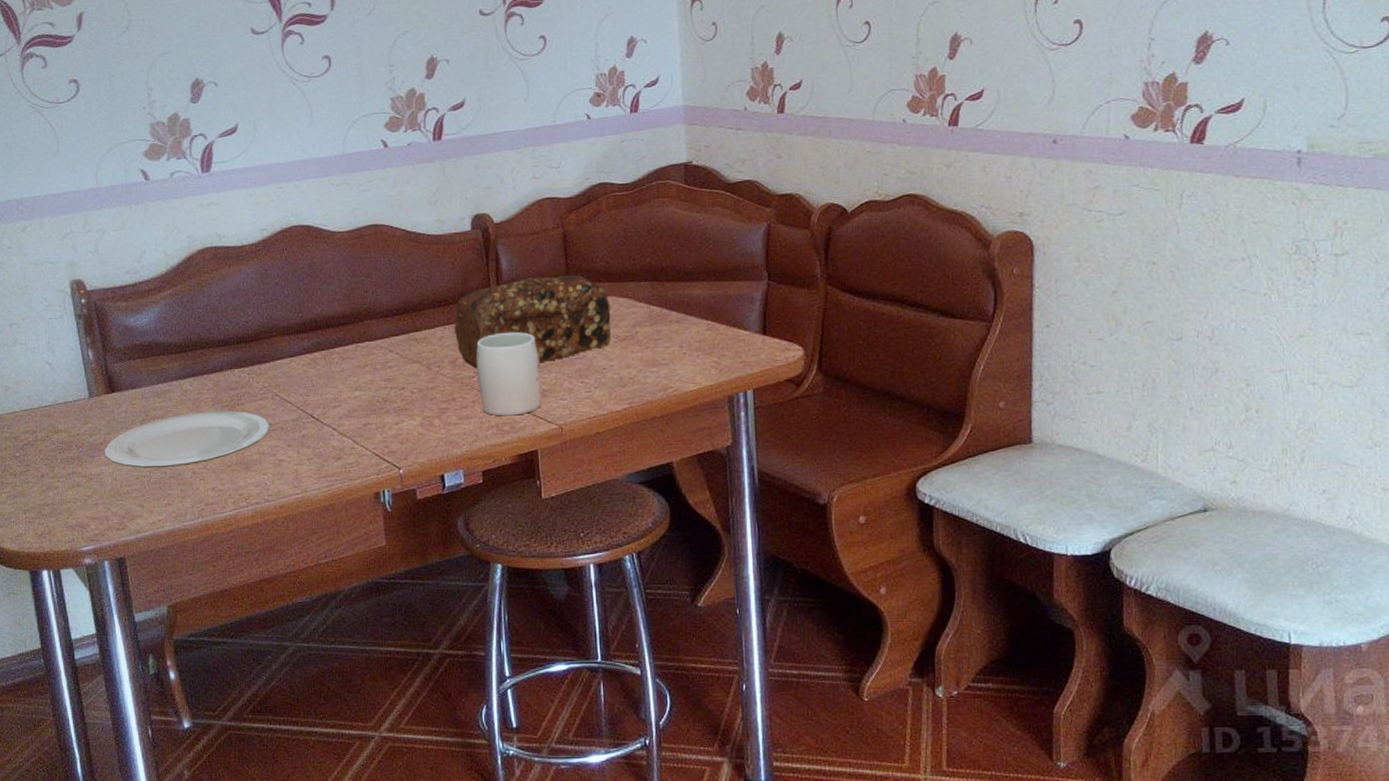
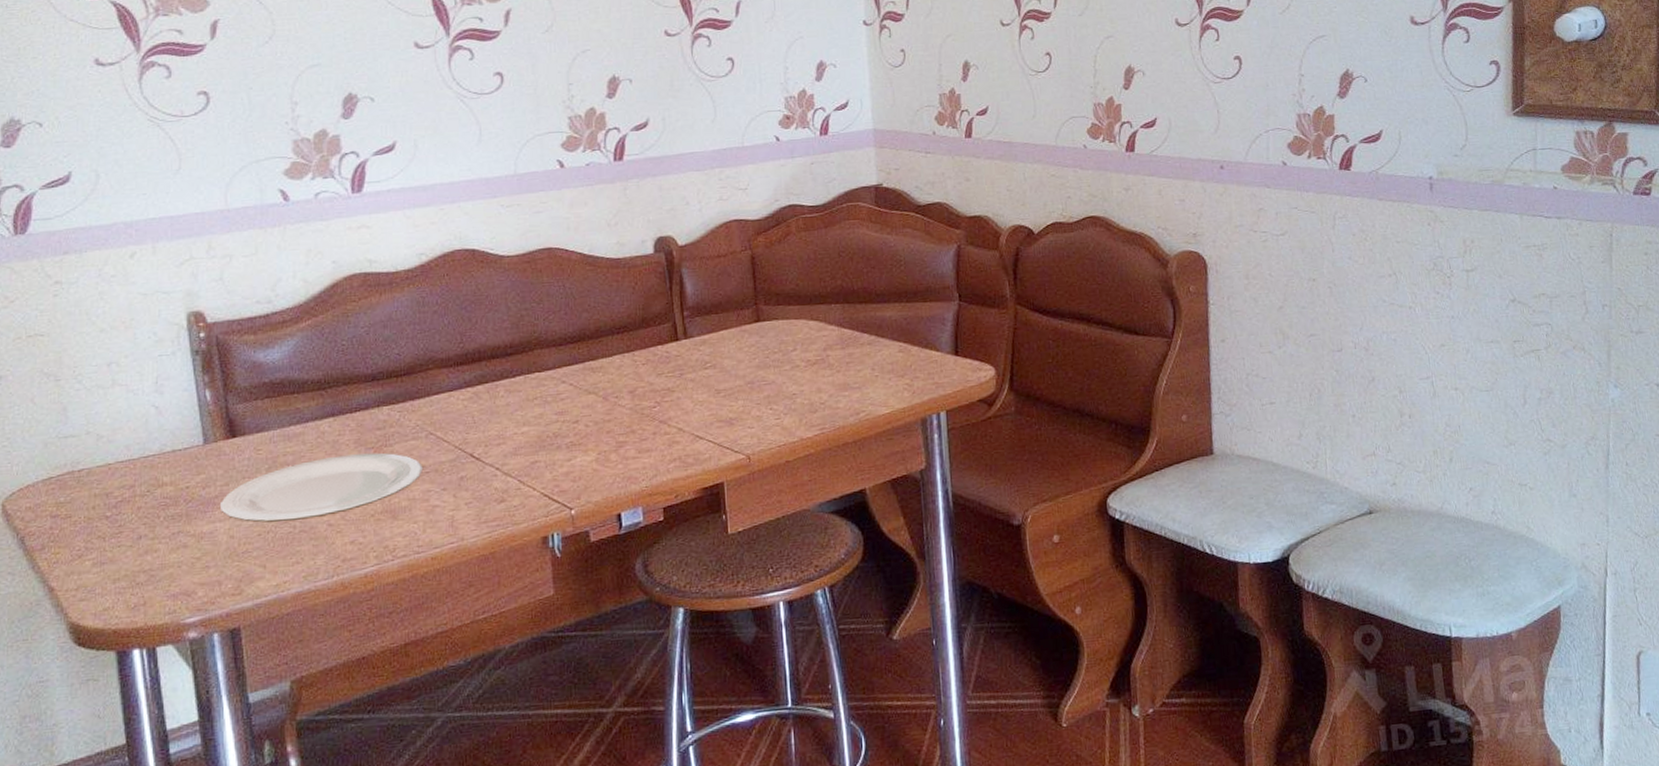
bread loaf: present [453,274,611,369] -> none [633,297,801,398]
mug: present [476,331,542,416] -> none [657,358,728,448]

